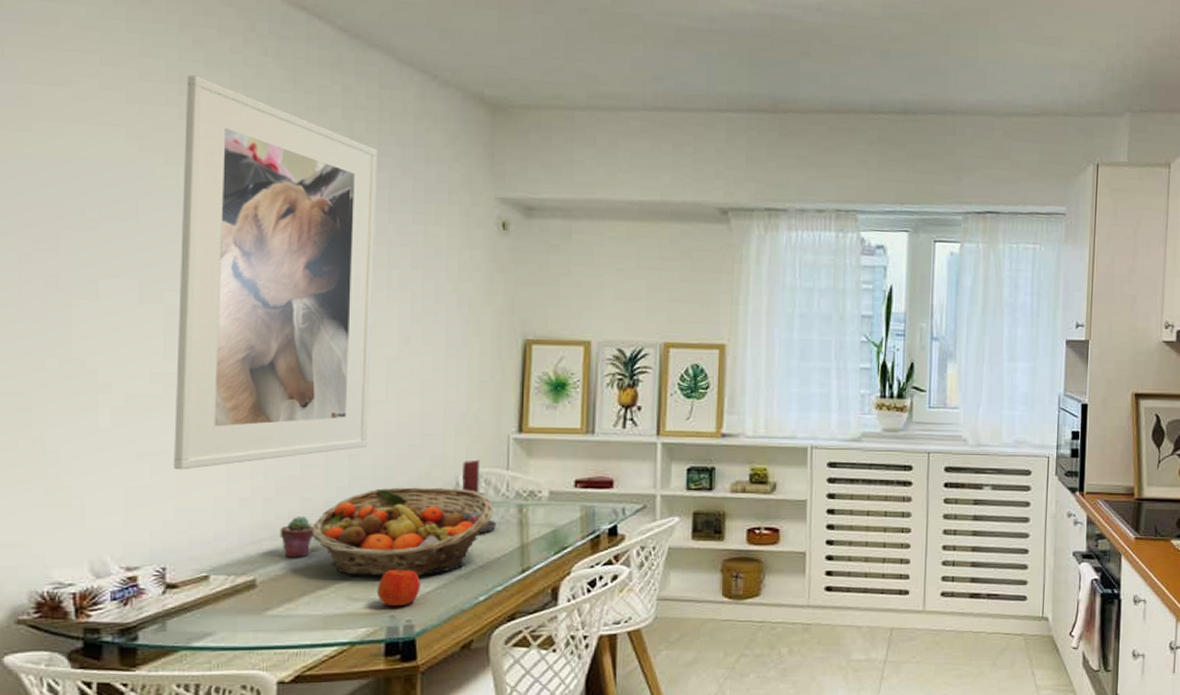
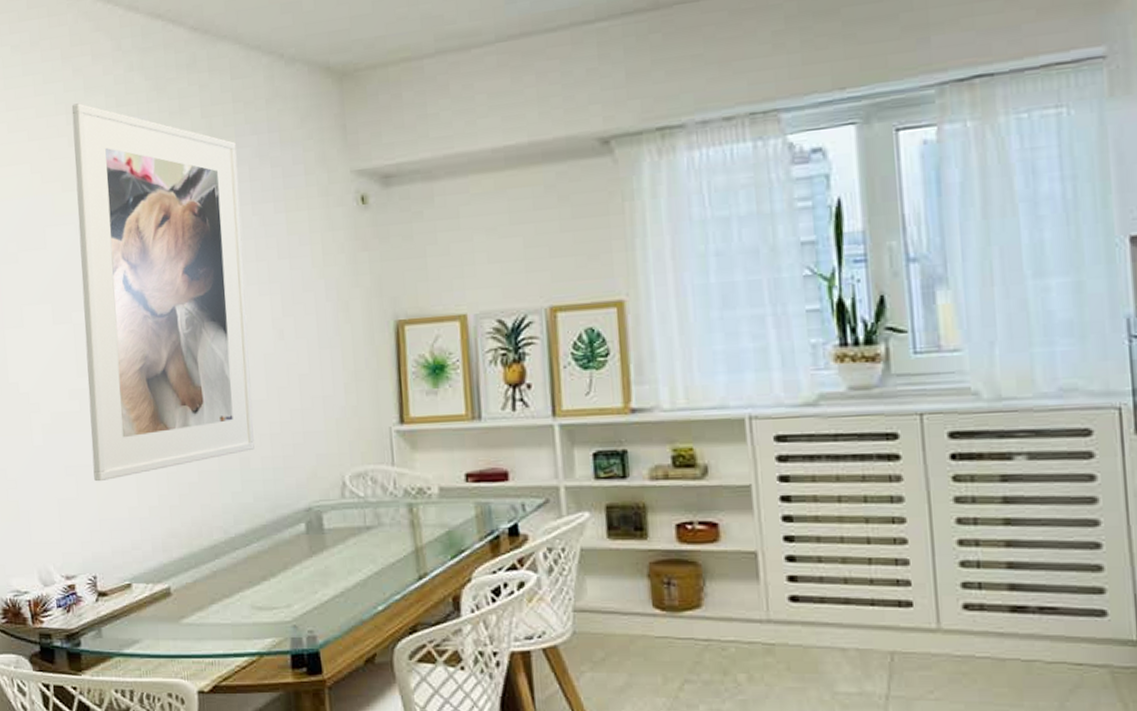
potted succulent: present [280,517,315,558] -> none [186,523,216,566]
fruit basket: present [312,487,493,576] -> none [213,488,383,584]
apple: present [376,565,420,607] -> none [277,572,319,616]
candle holder: present [462,459,497,534] -> none [347,456,388,537]

